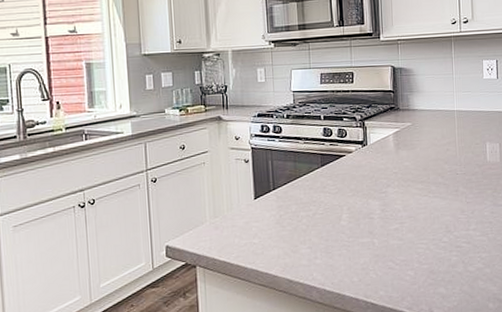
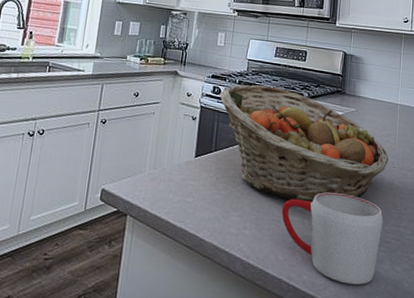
fruit basket: none [269,115,451,224] -> present [220,85,389,202]
mug: none [349,208,452,292] -> present [281,192,383,285]

